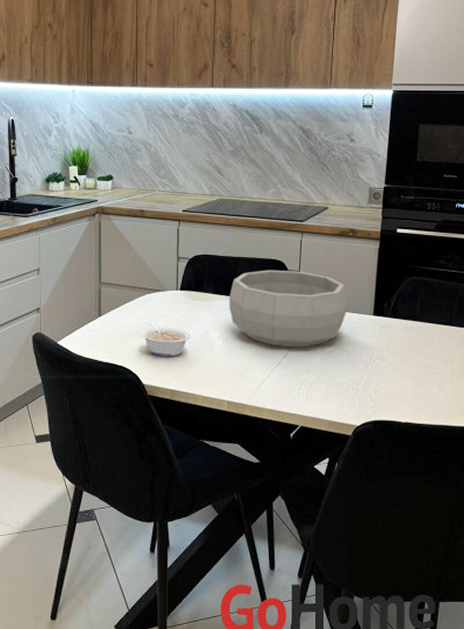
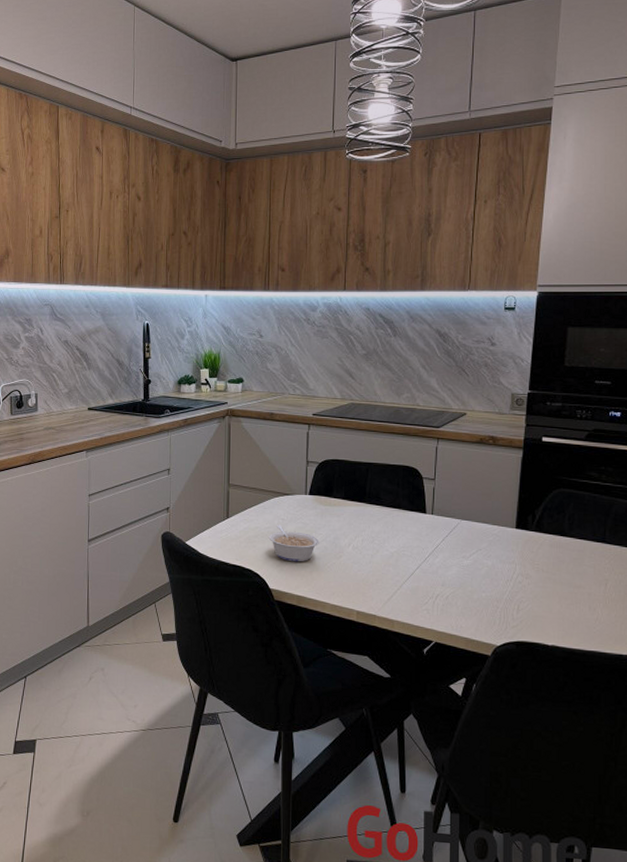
decorative bowl: present [229,270,348,348] -> none [359,476,488,560]

